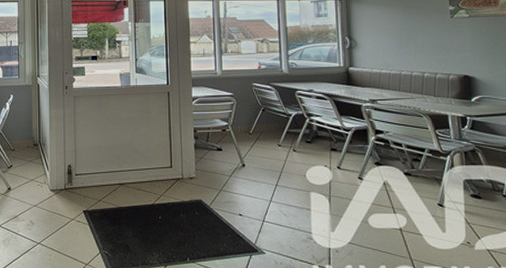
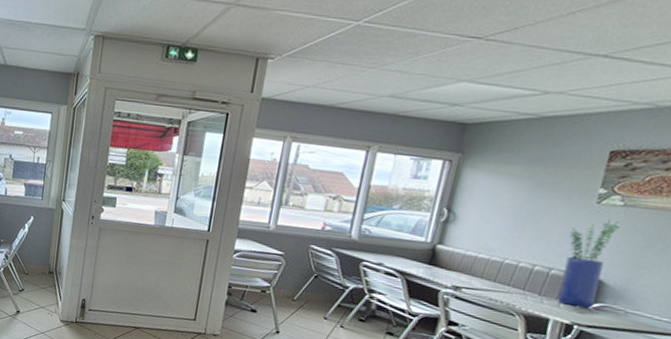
vase: none [440,28,475,102] -> present [557,219,620,310]

